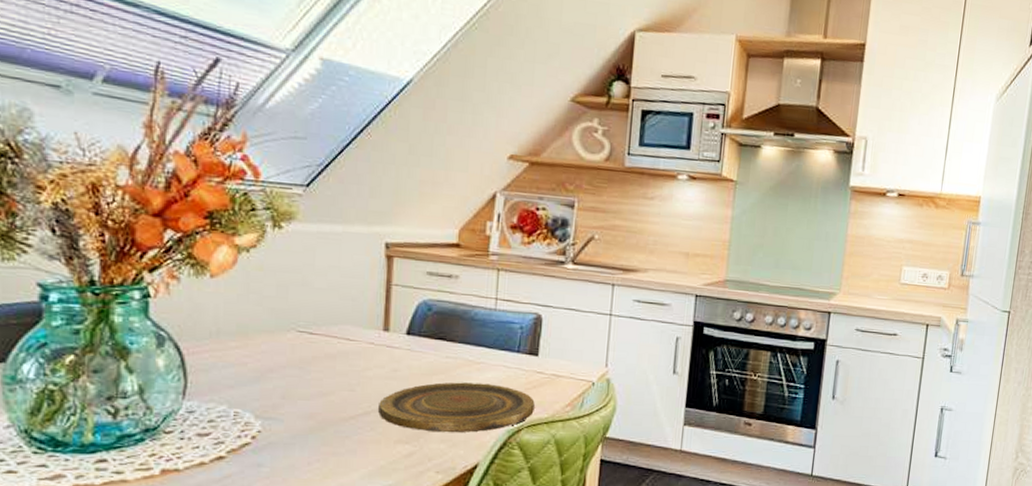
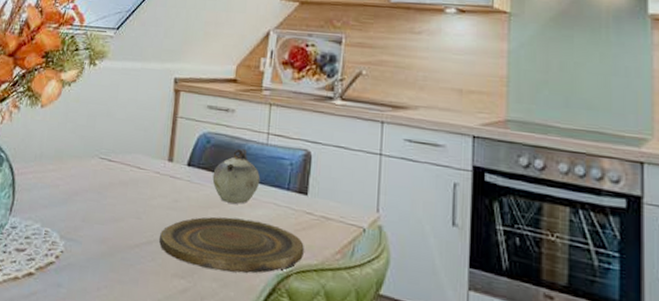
teapot: none [436,315,489,369] -> present [212,148,260,204]

